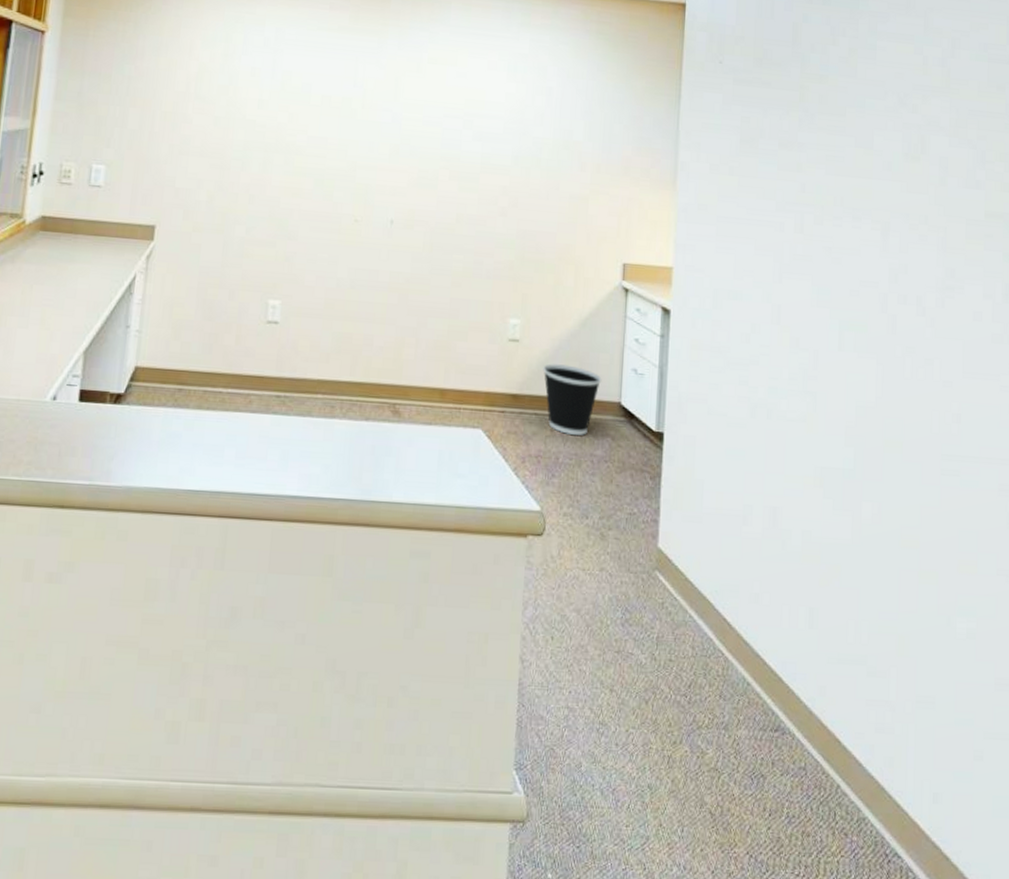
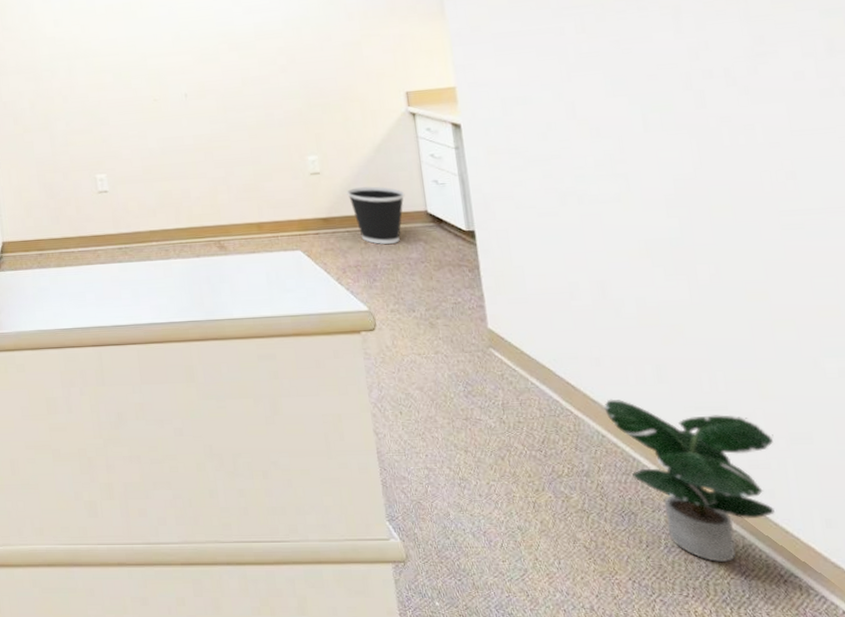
potted plant: none [754,642,902,837] -> present [604,399,775,562]

